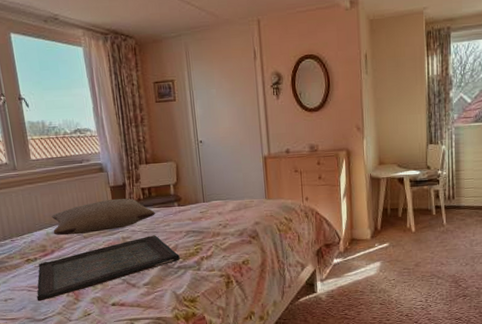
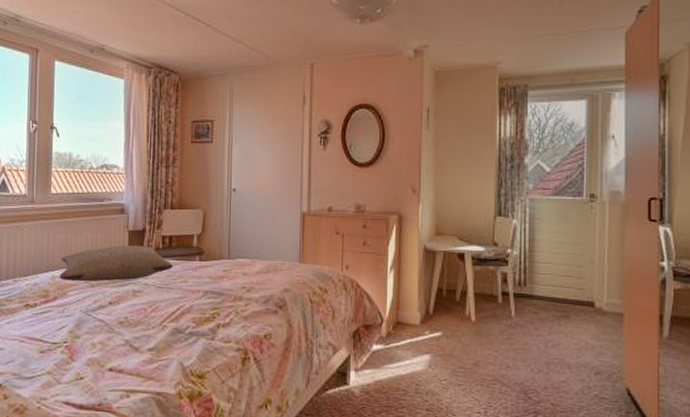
serving tray: present [36,235,181,301] -> none [28,291,194,356]

